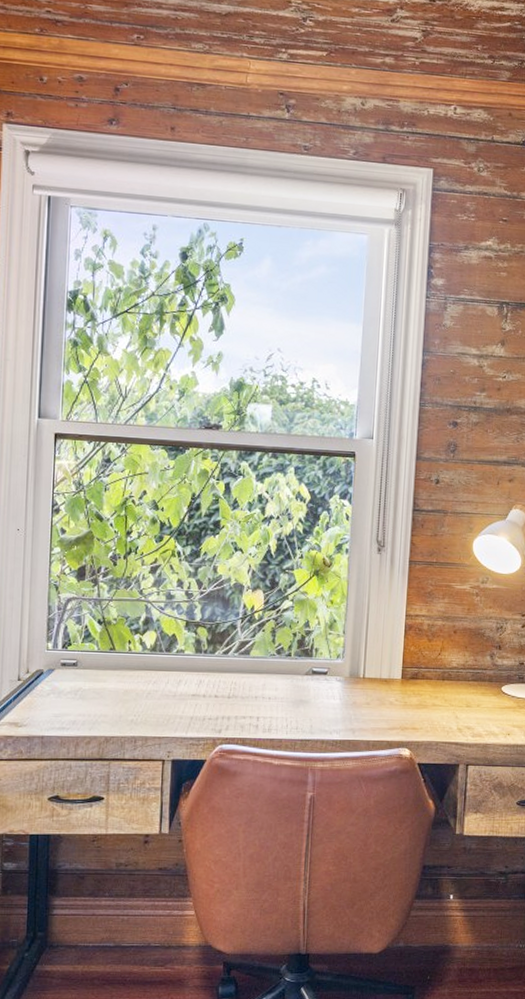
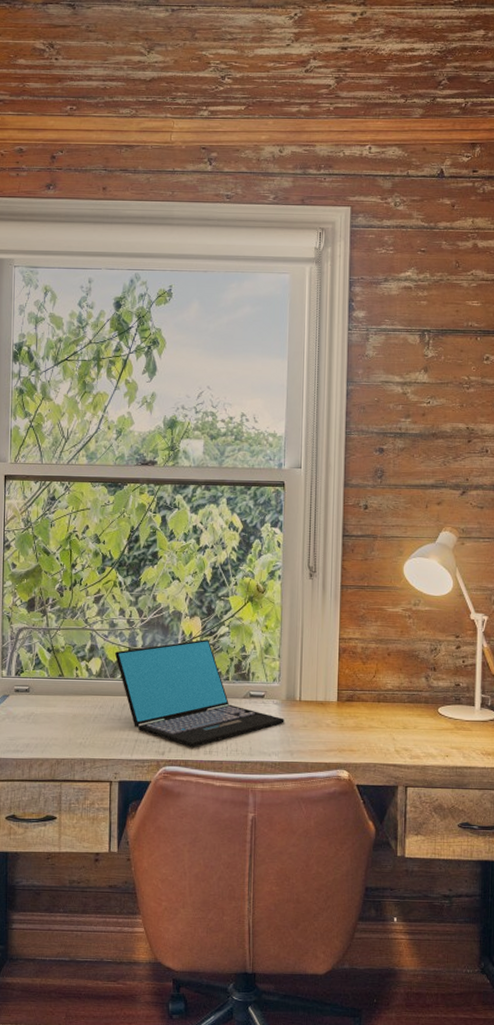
laptop: none [171,614,347,725] -> present [115,639,284,747]

